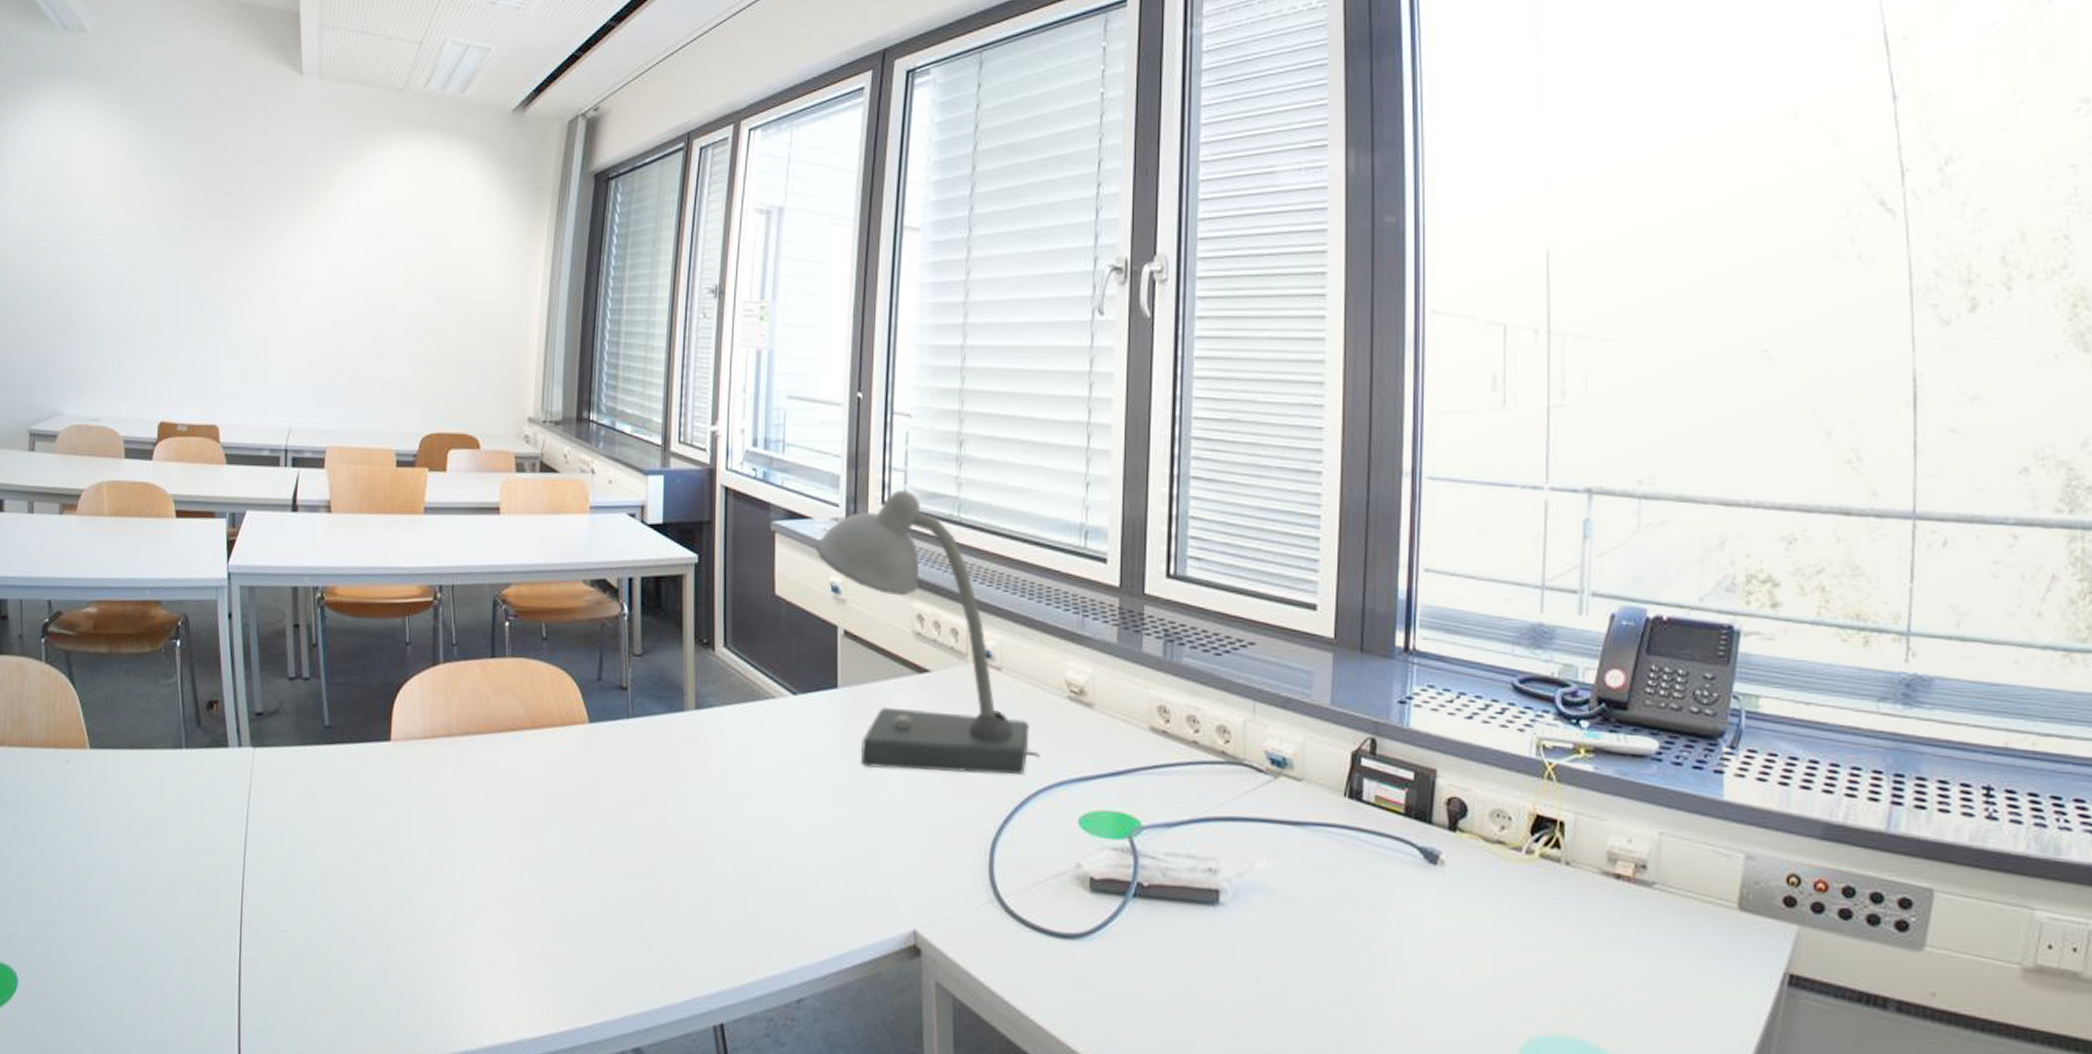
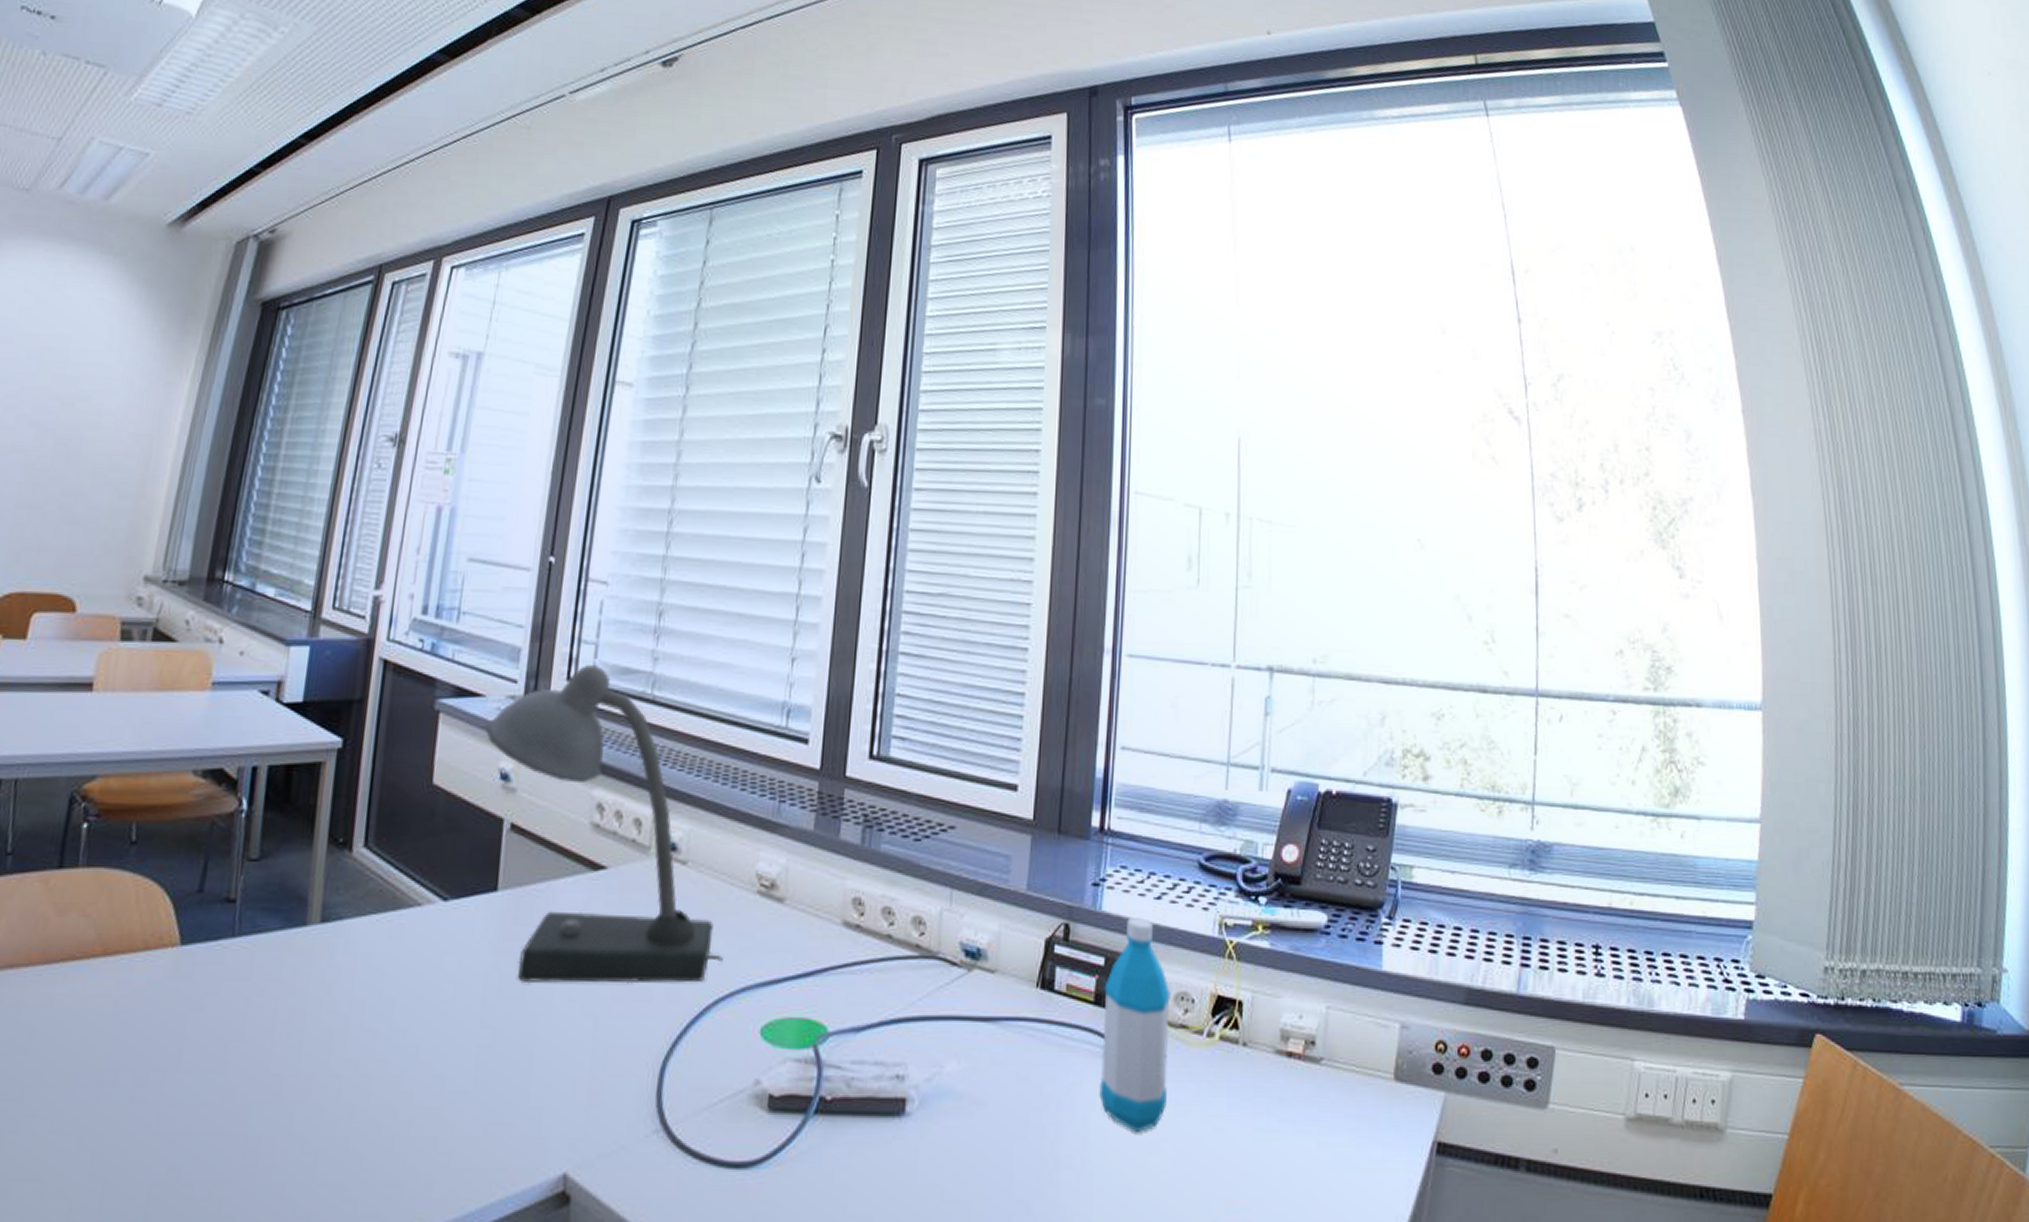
water bottle: none [1413,734,1485,938] -> present [1099,916,1171,1132]

